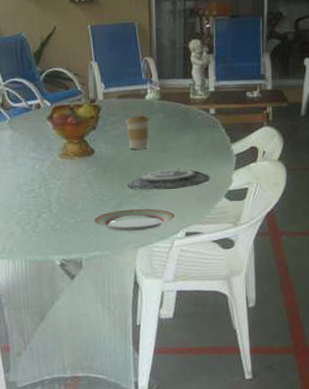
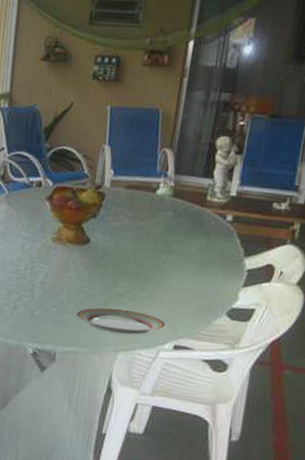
coffee cup: present [126,114,149,150] -> none [129,210,156,247]
plate: present [127,168,210,191] -> none [119,272,213,297]

